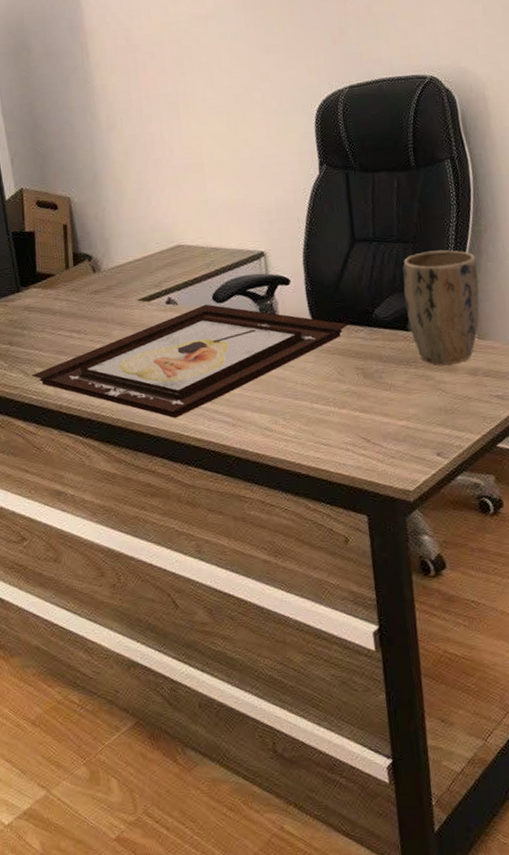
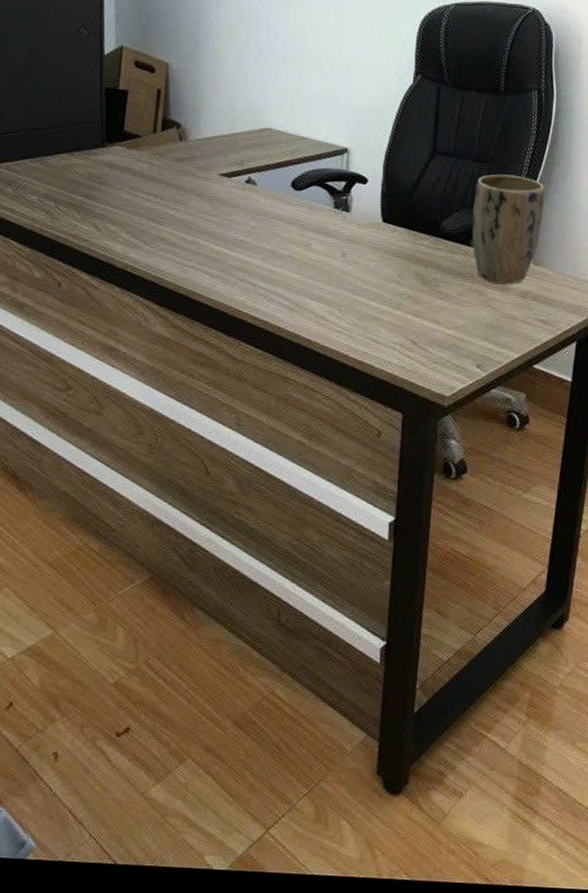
picture frame: present [31,304,349,418] -> none [102,189,417,294]

